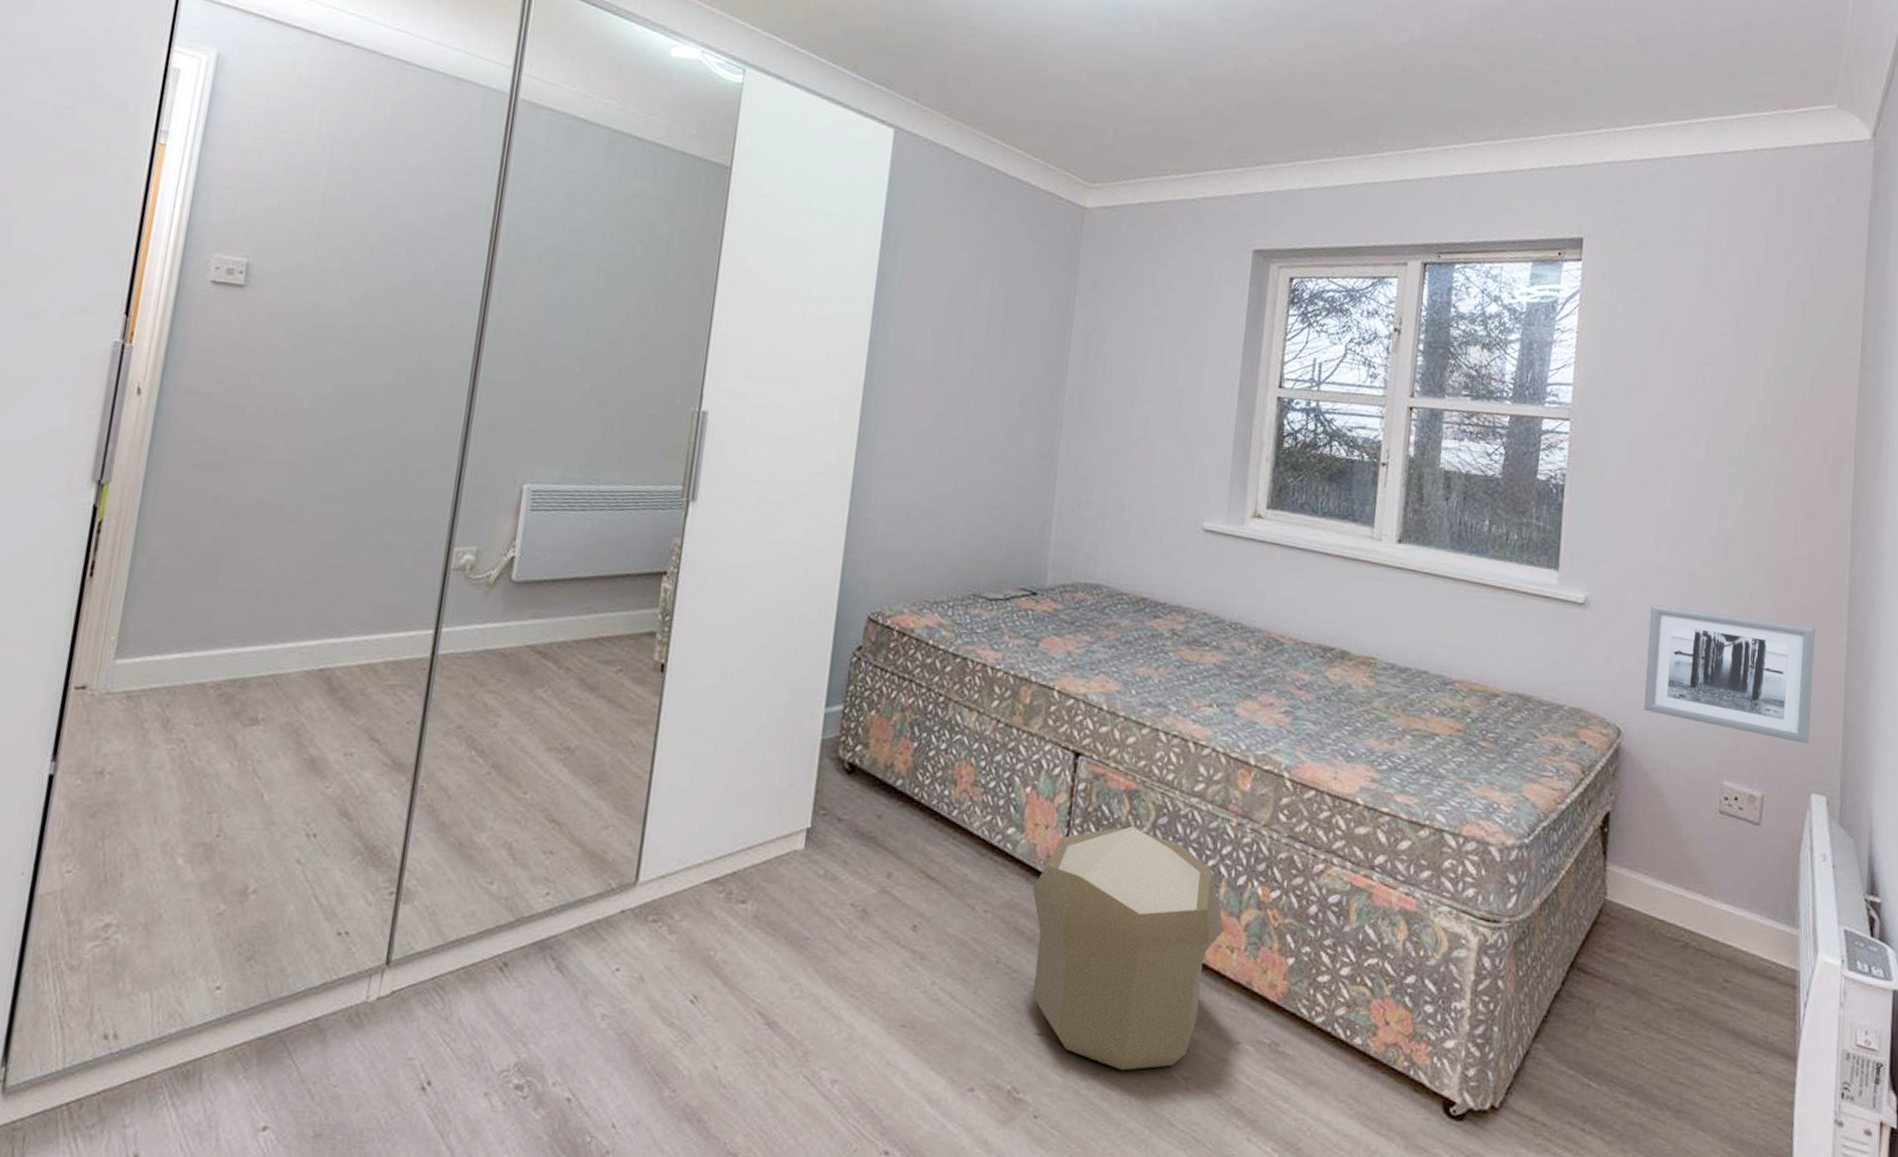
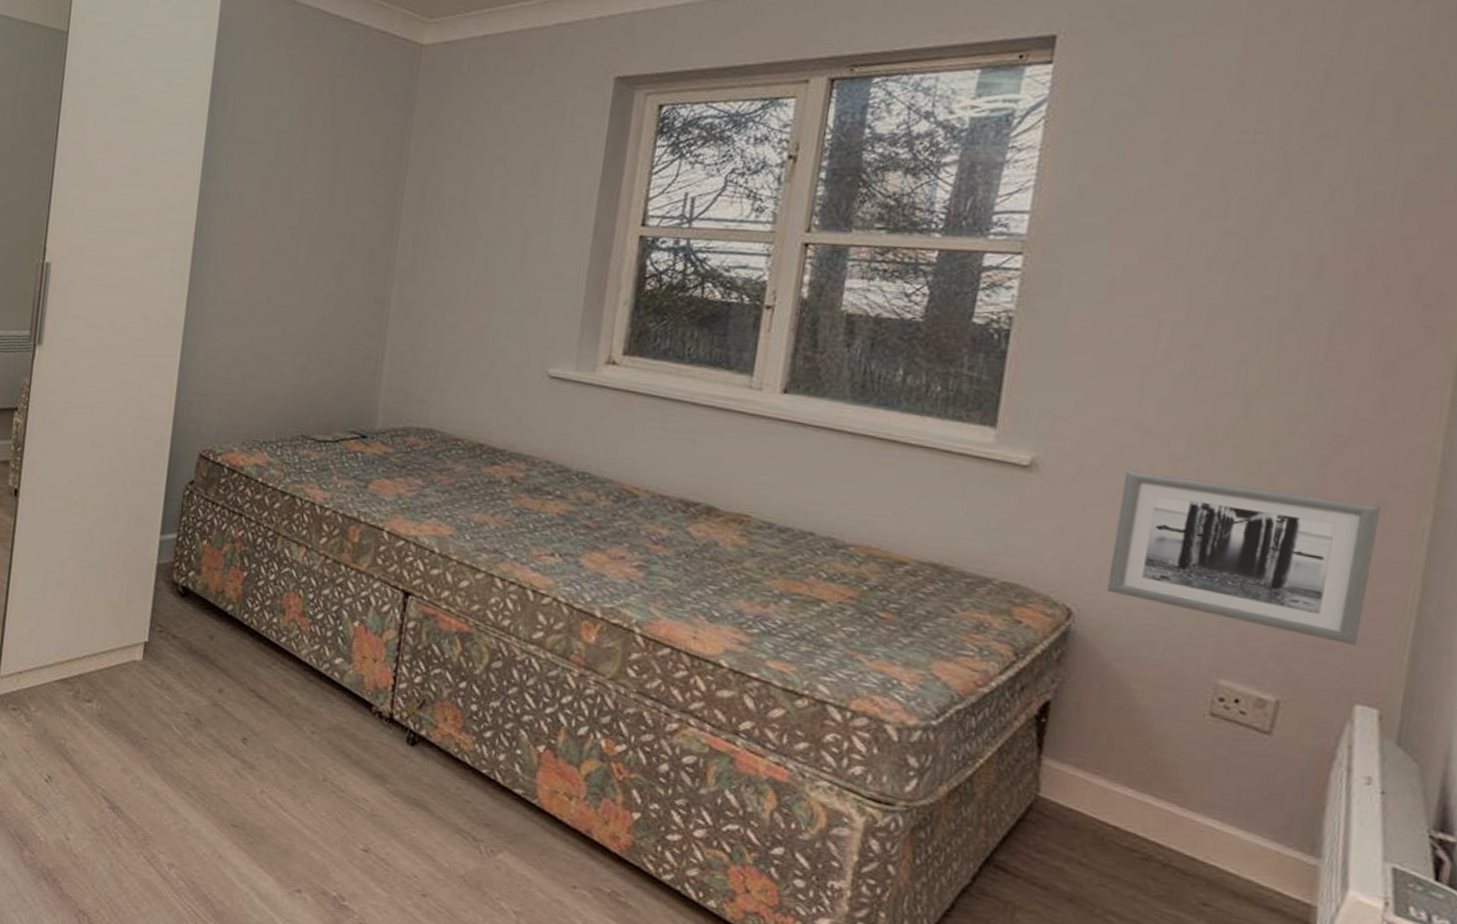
pouf: present [1032,826,1225,1071] -> none [359,666,563,899]

